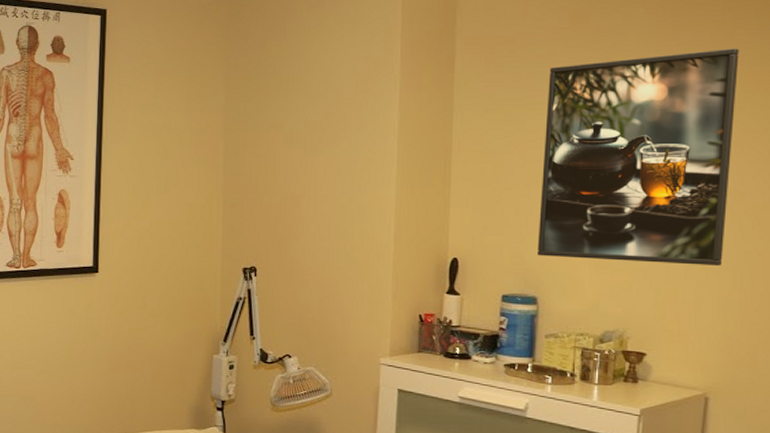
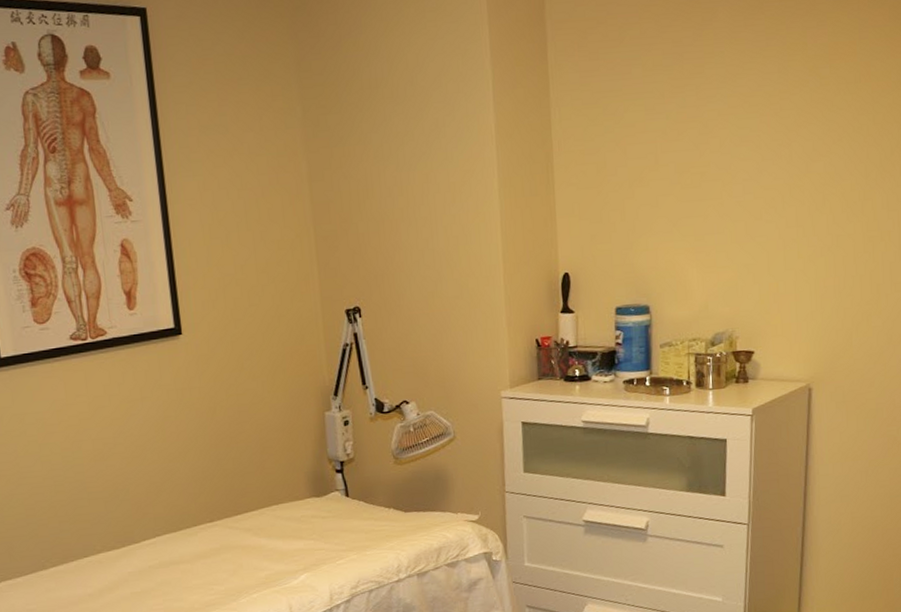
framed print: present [537,48,739,266] -> none [643,18,822,262]

